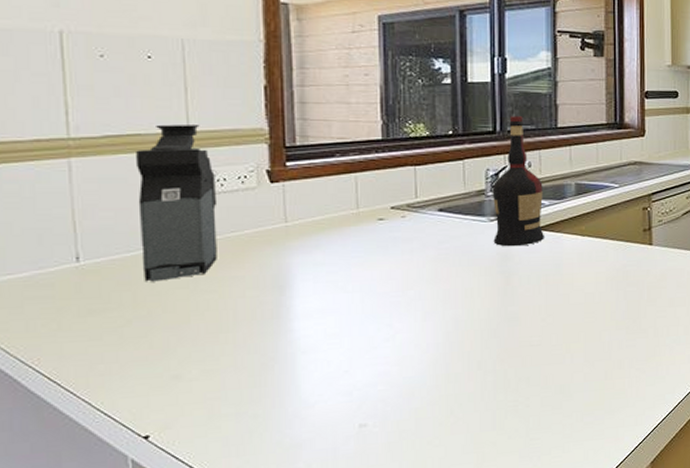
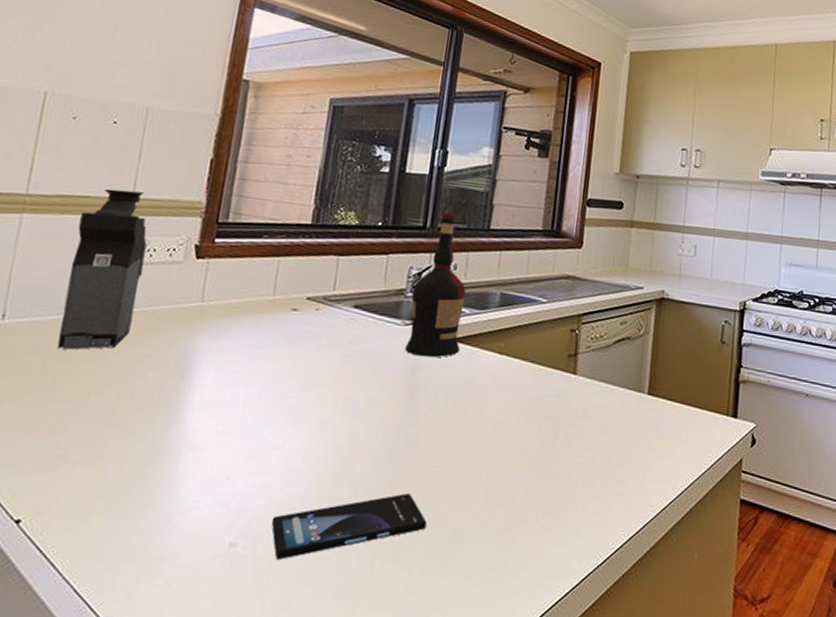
smartphone: none [395,361,537,431] -> present [271,493,427,560]

